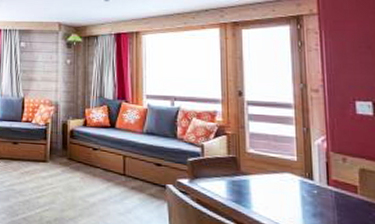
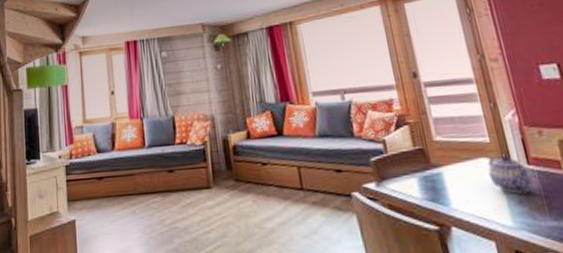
teapot: none [290,174,330,209] -> present [487,156,534,194]

